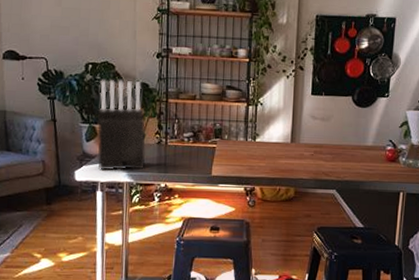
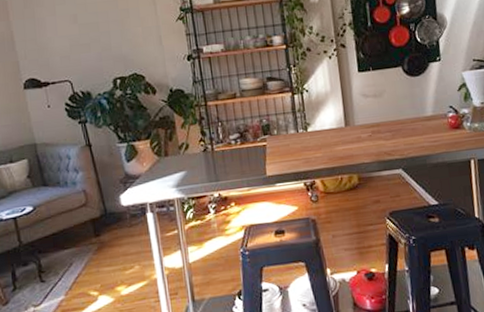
knife block: present [97,79,146,171] -> none [132,89,193,191]

